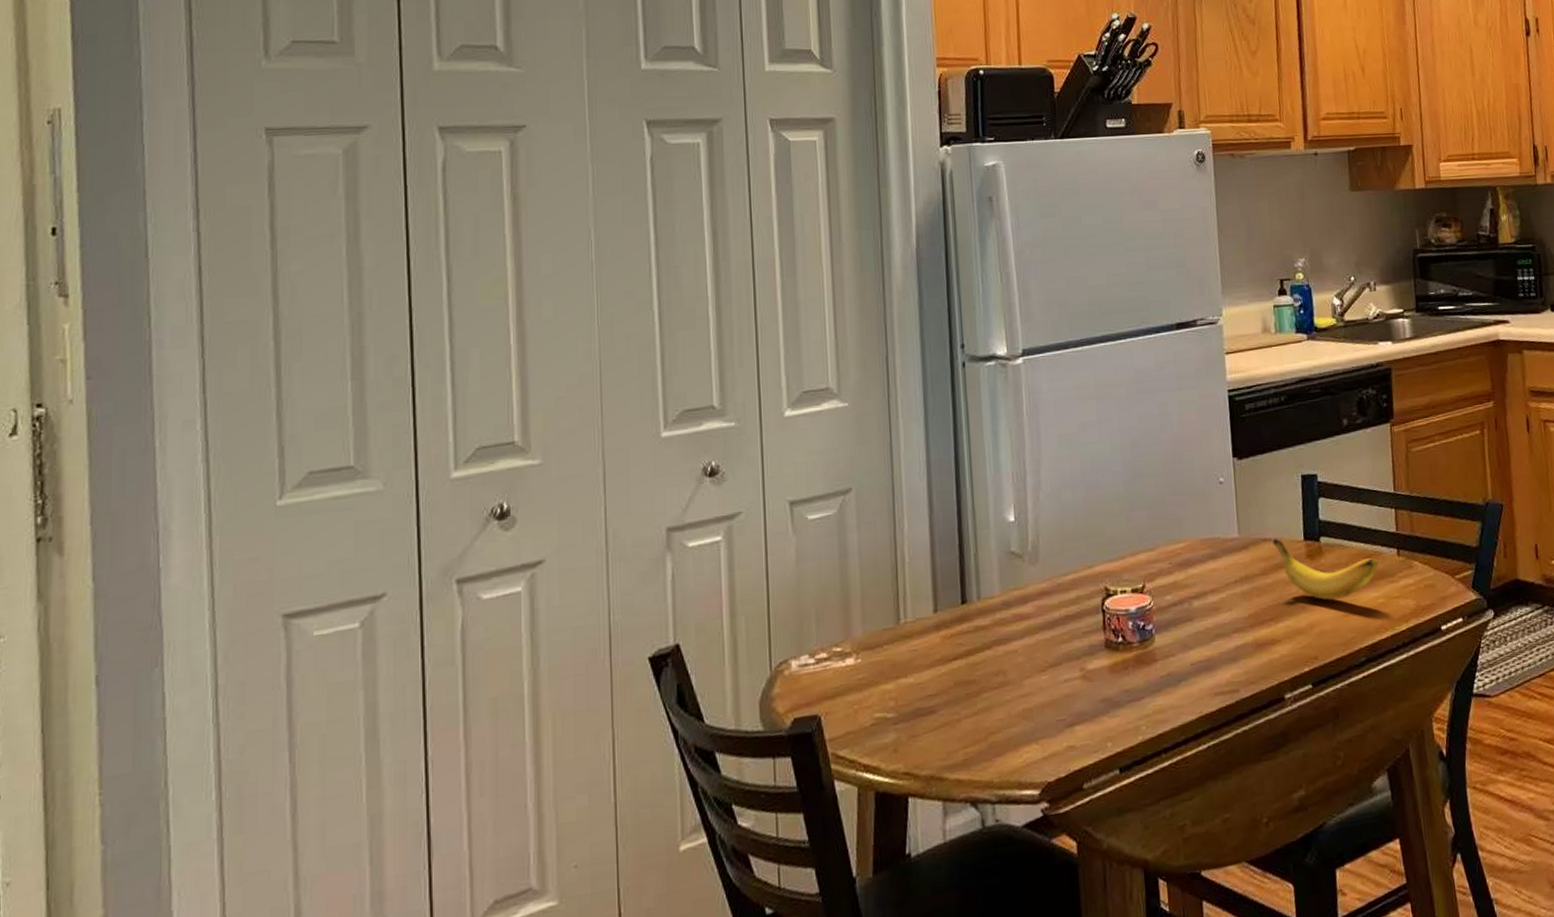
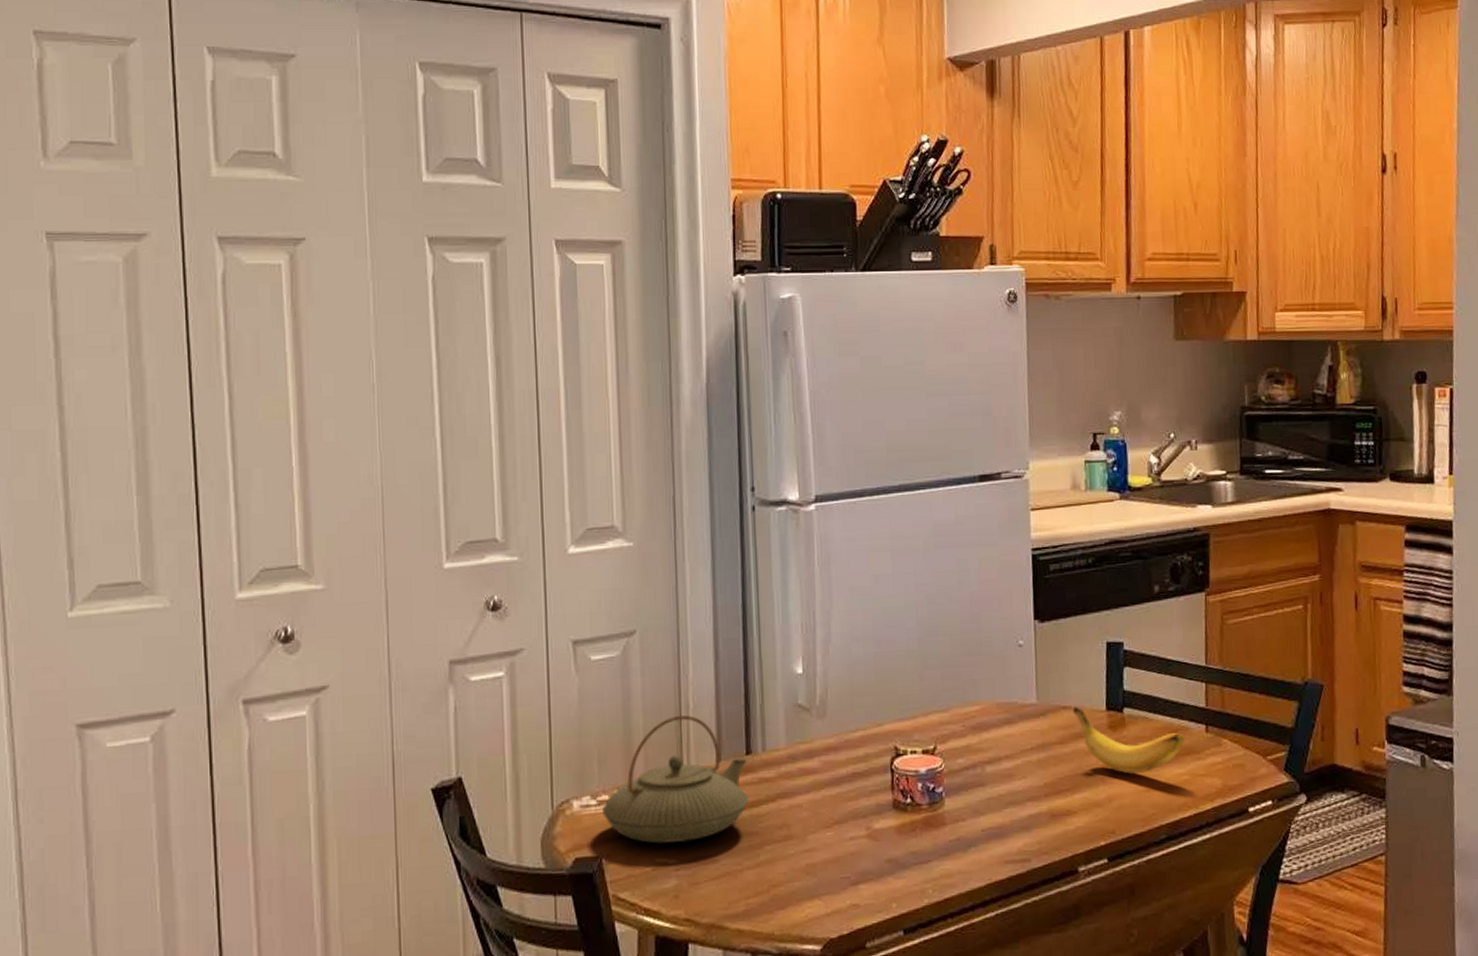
teapot: none [821,568,965,698] -> present [602,715,749,844]

